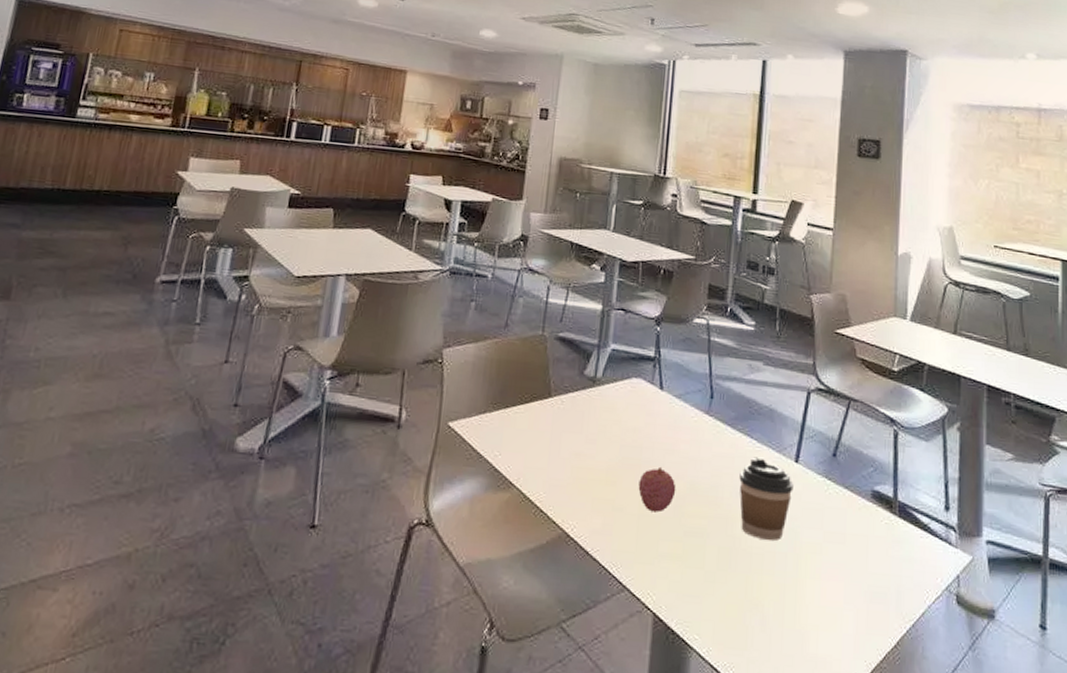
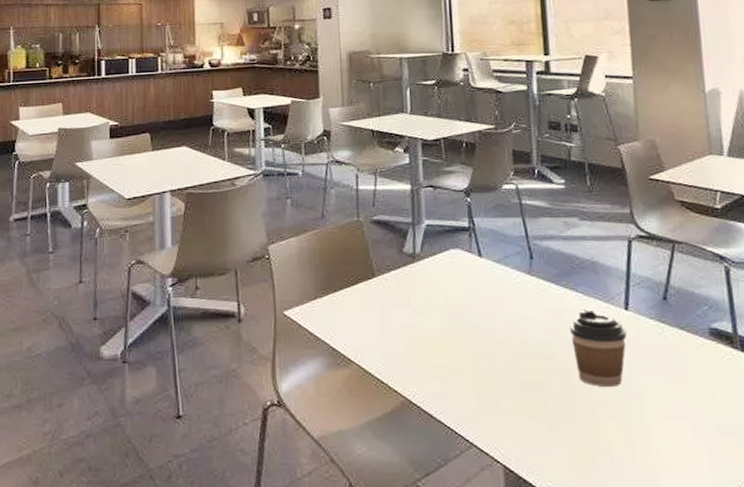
fruit: present [638,466,676,513] -> none [471,329,509,372]

